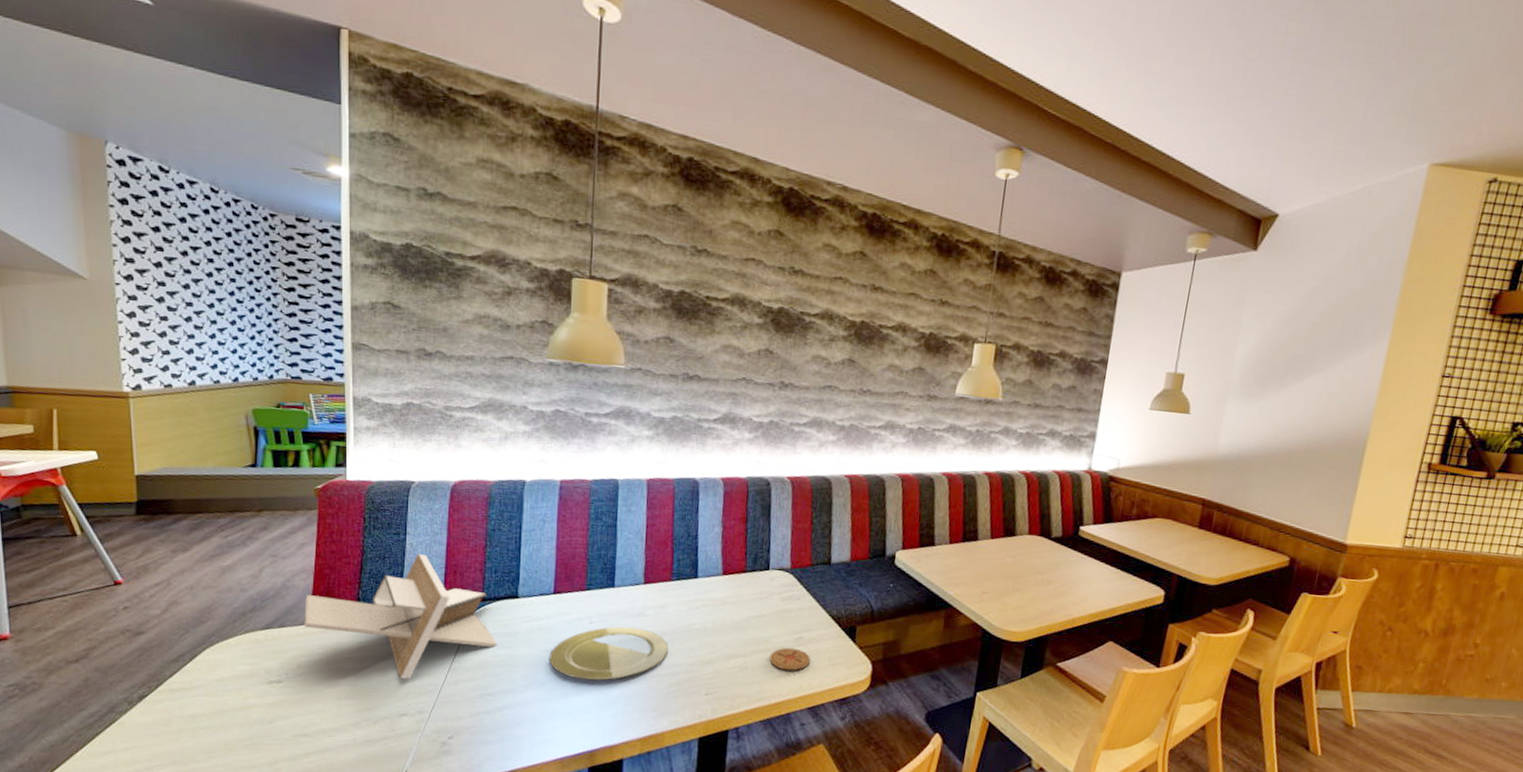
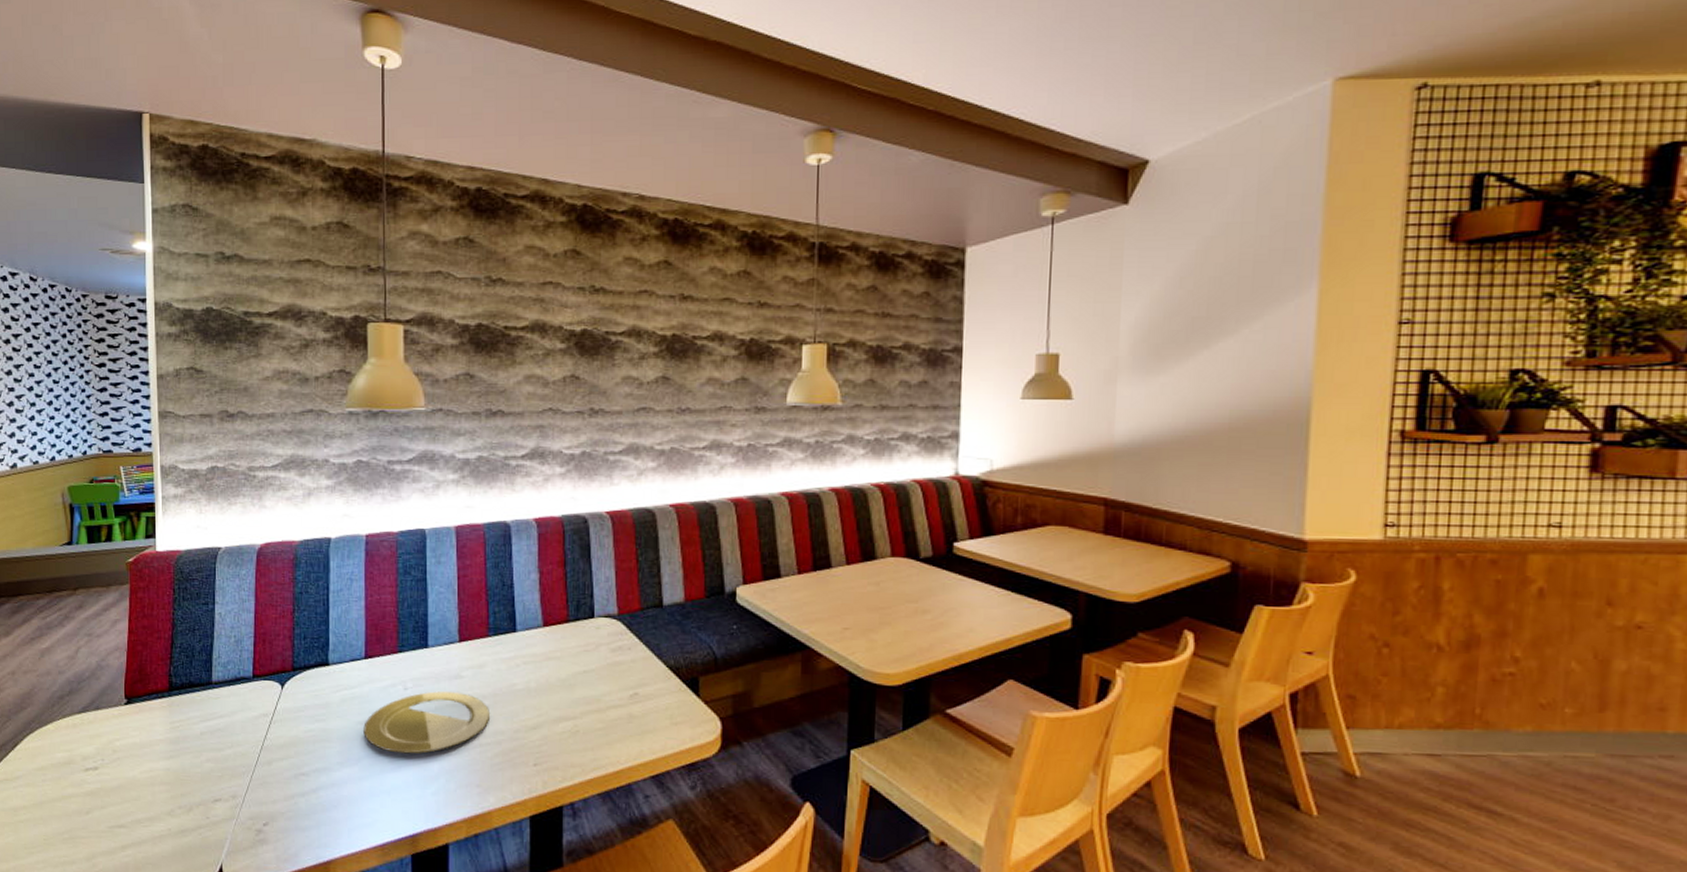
architectural model: present [304,554,497,679] -> none [118,624,310,761]
coaster: present [770,647,810,671] -> none [603,706,649,734]

